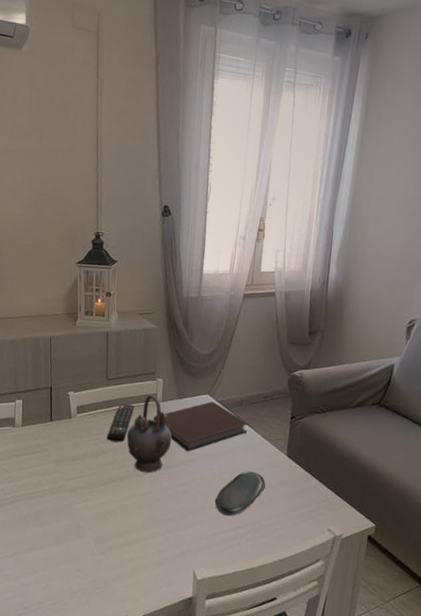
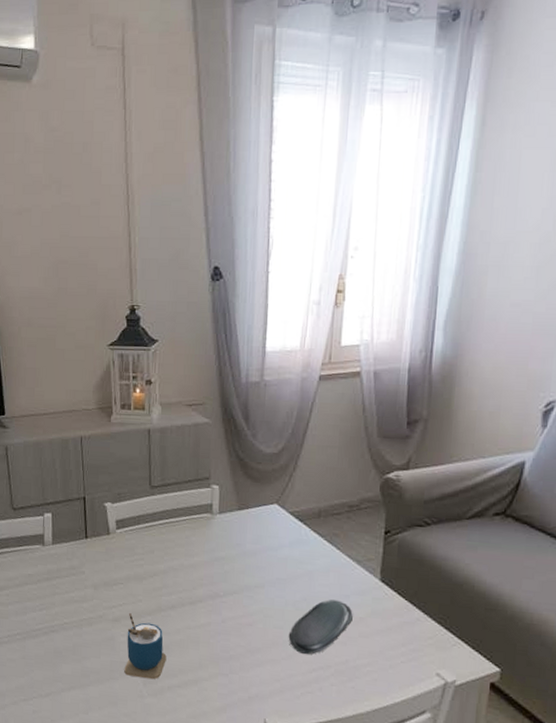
cup: none [79,484,115,540] -> present [124,613,167,680]
remote control: present [106,404,134,443] -> none [153,516,185,564]
teapot: present [126,394,172,473] -> none [177,505,233,601]
notebook: present [153,401,249,452] -> none [208,512,329,575]

